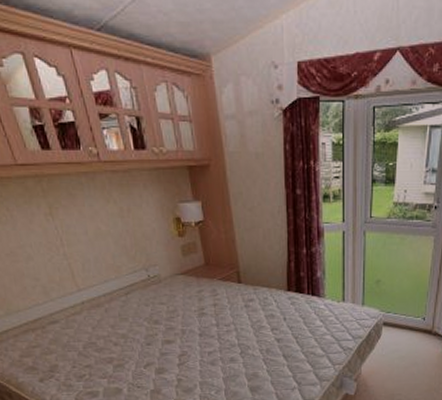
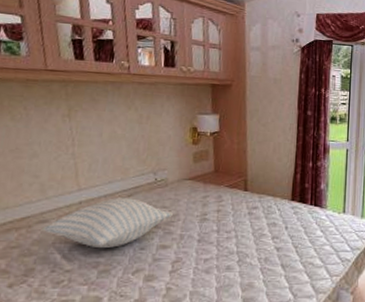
pillow: none [55,296,171,346] -> present [42,198,173,249]

